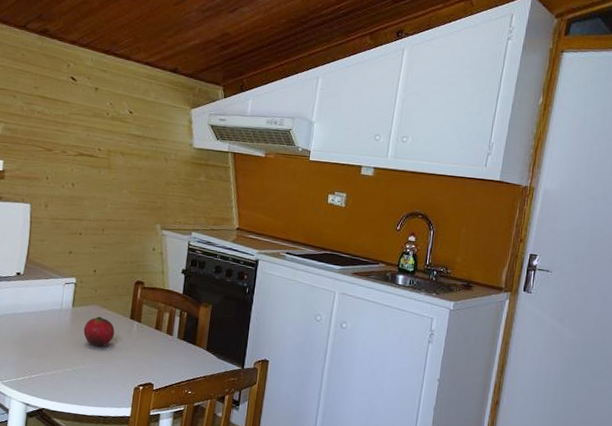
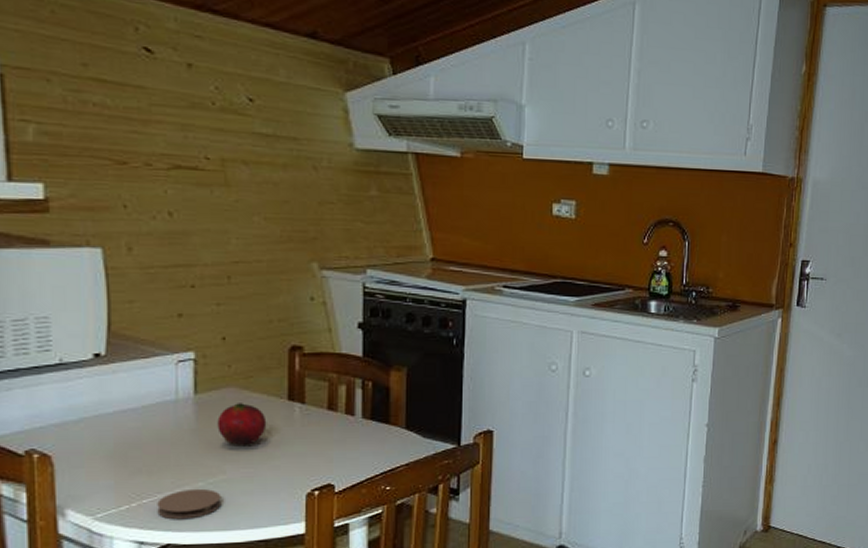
coaster: none [40,372,80,393] -> present [157,488,222,520]

